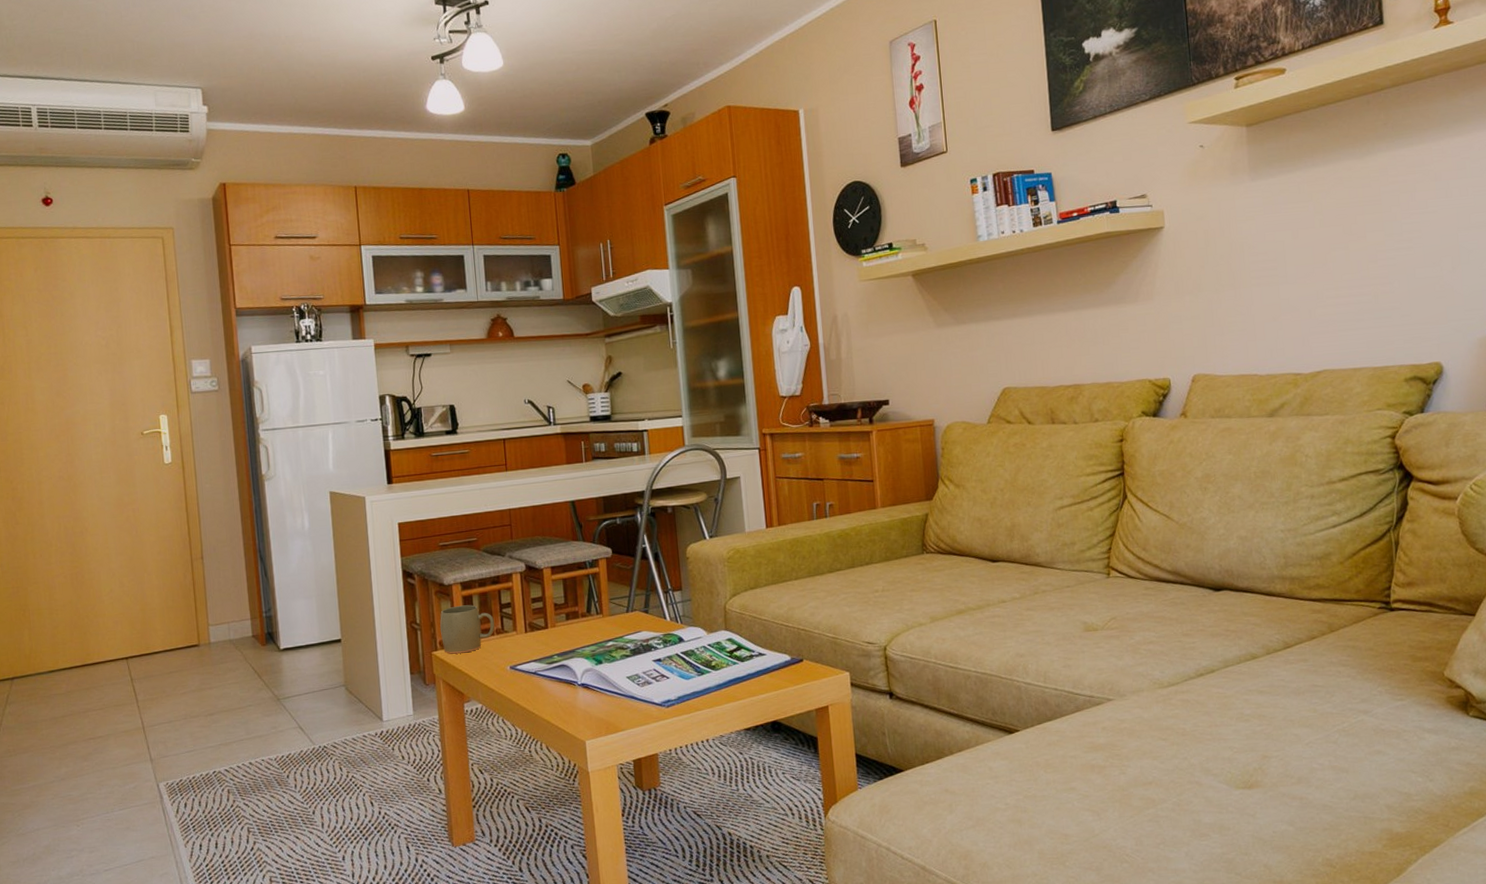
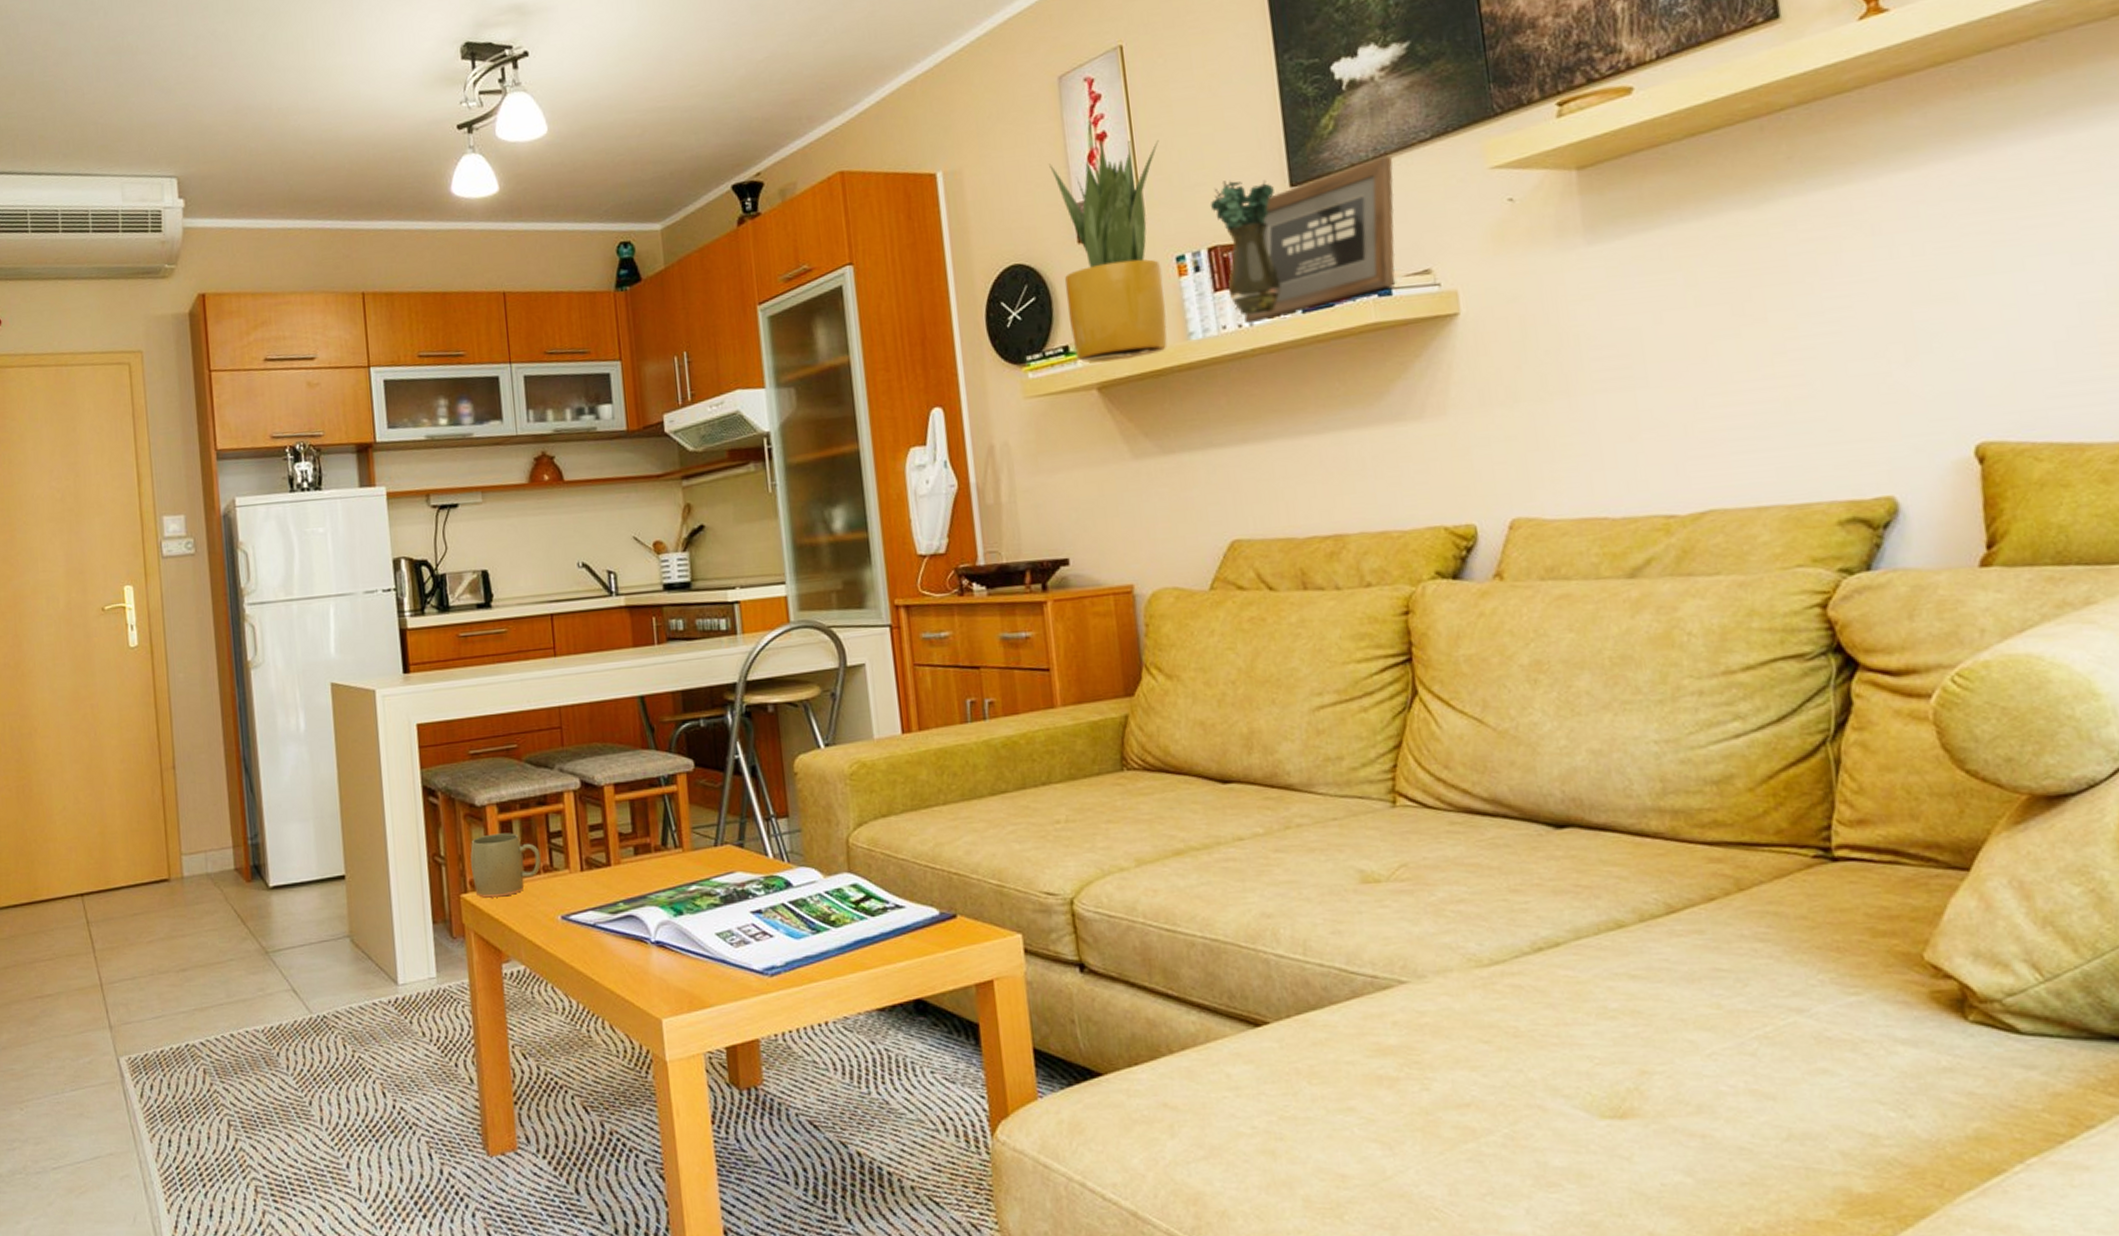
planter: none [881,91,963,256] -> present [1049,140,1168,363]
vase: none [995,124,1043,225] -> present [1210,180,1282,316]
picture frame: none [1017,110,1123,231] -> present [1244,155,1395,325]

